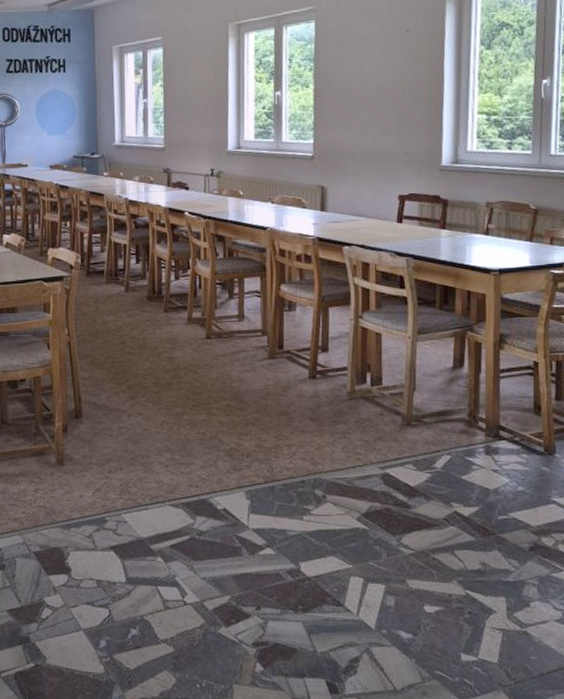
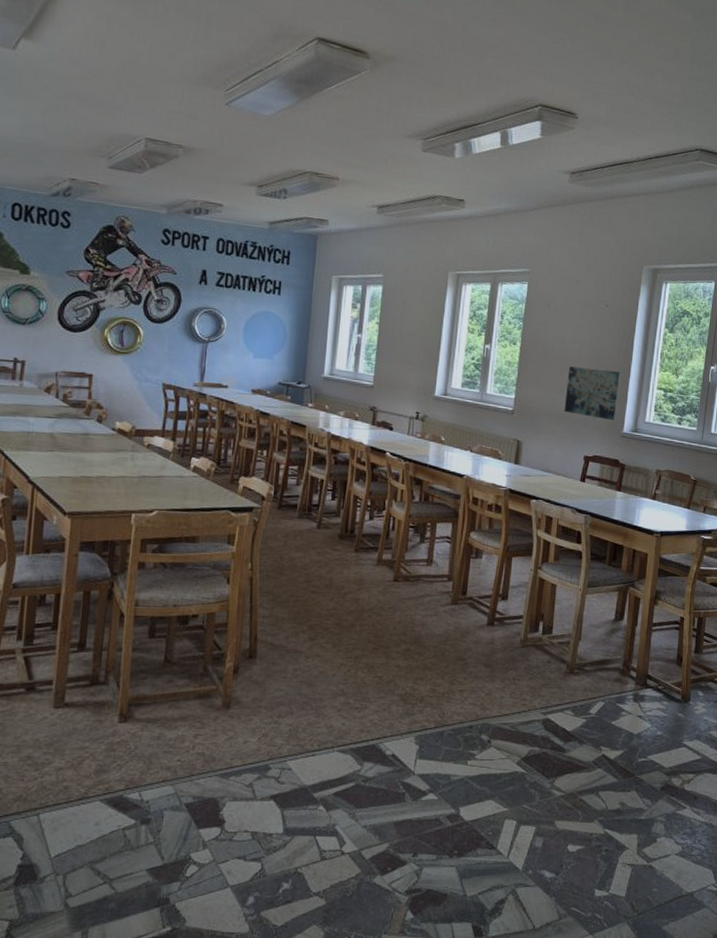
wall art: none [370,100,432,154] -> present [564,366,620,420]

